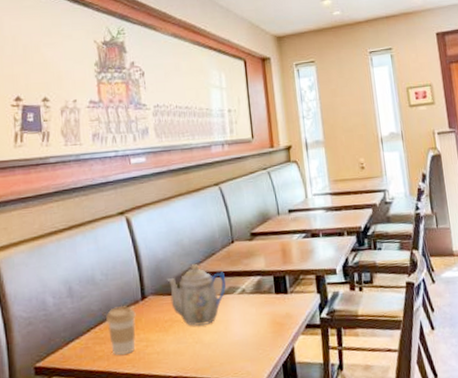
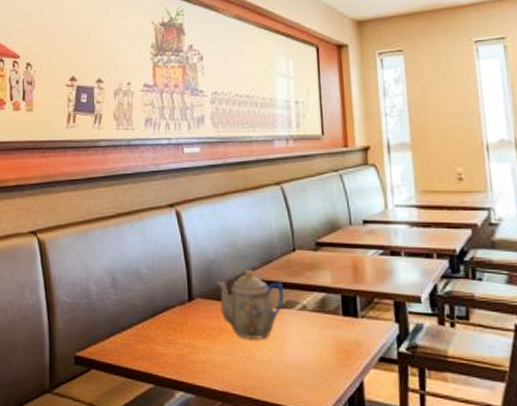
coffee cup: present [106,305,136,355] -> none [150,304,182,358]

